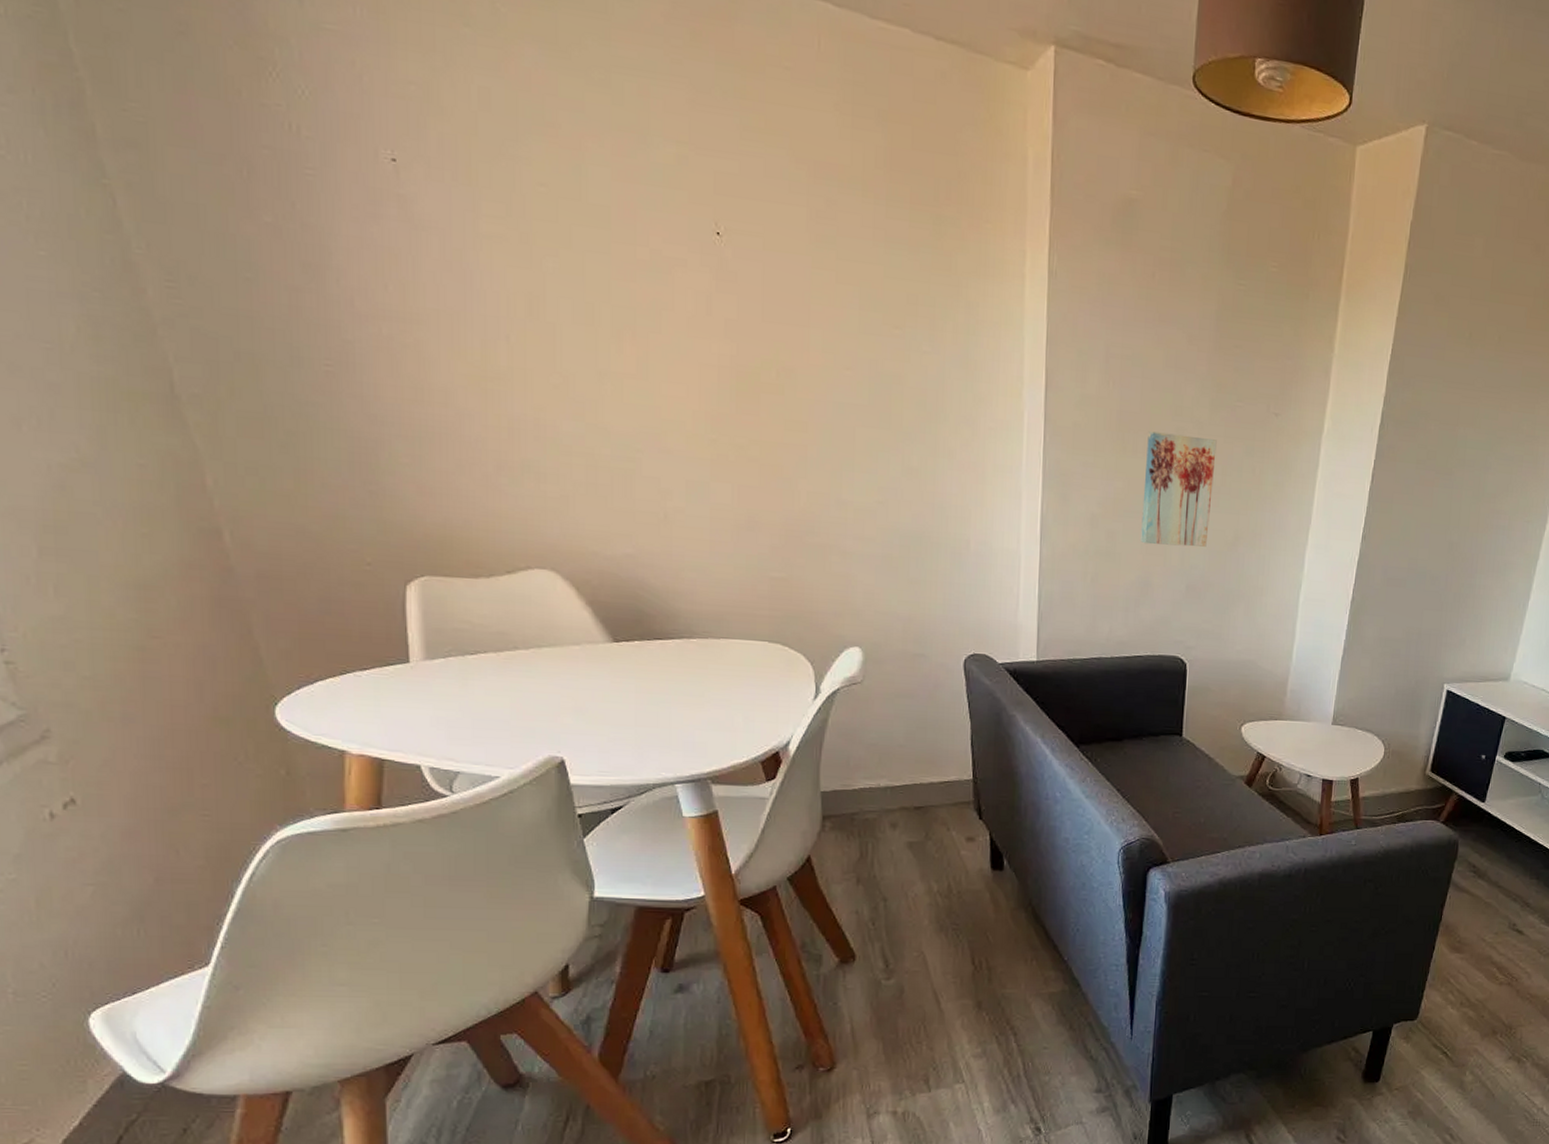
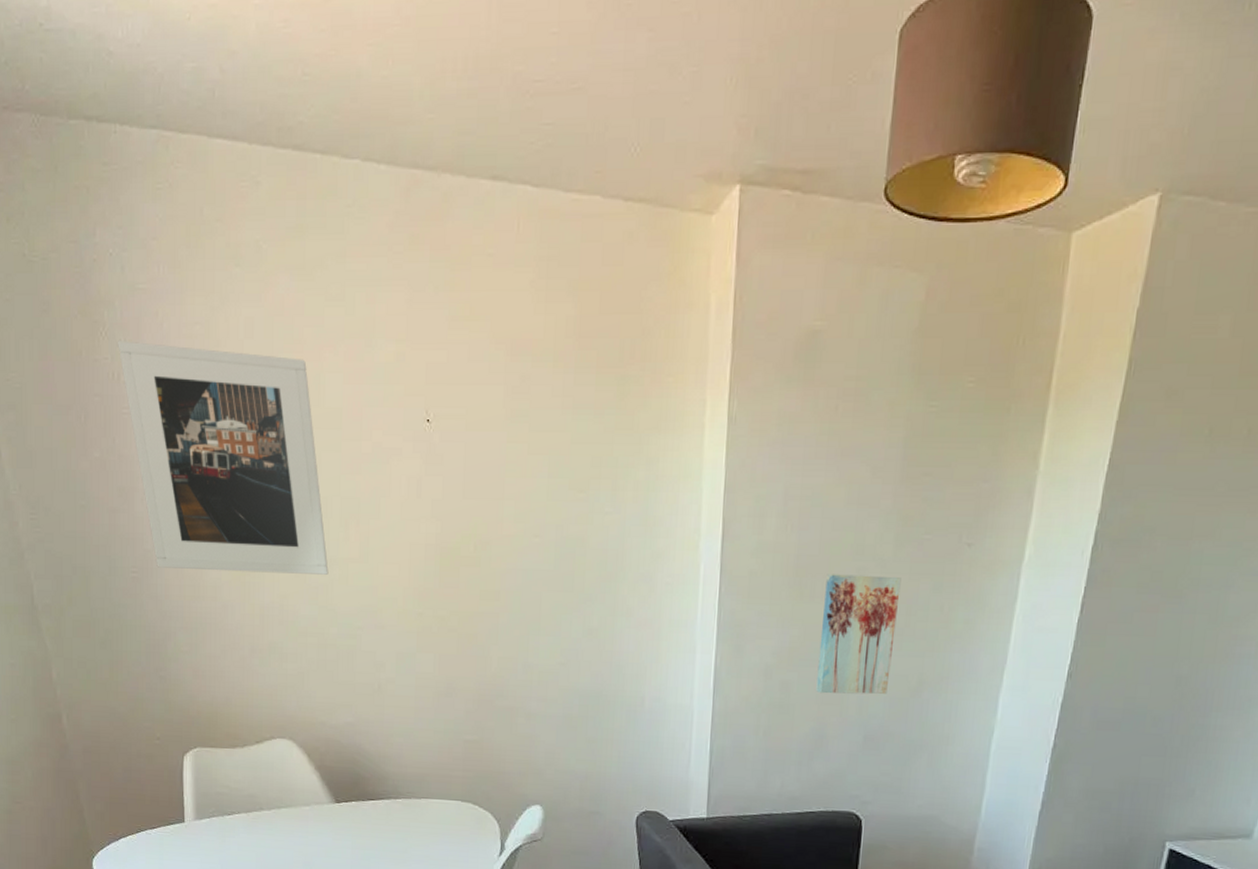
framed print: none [296,86,598,389] -> present [118,341,329,575]

